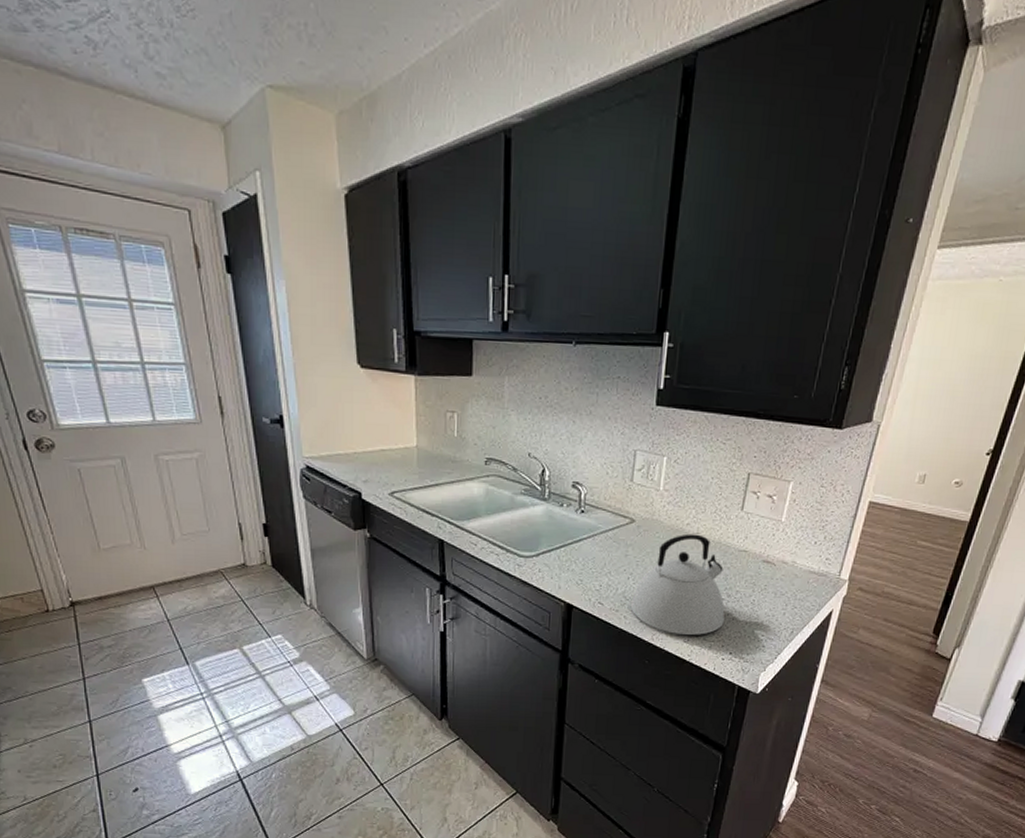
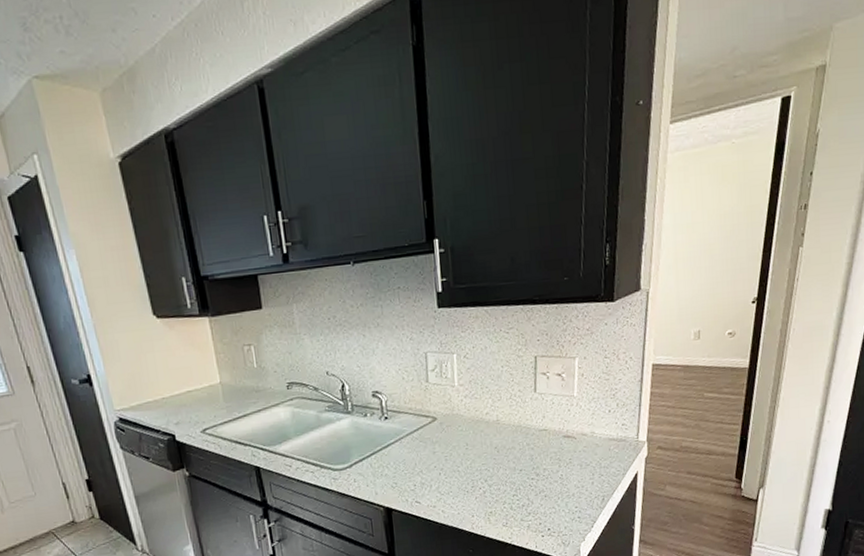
kettle: present [630,533,725,636] -> none [446,421,537,520]

